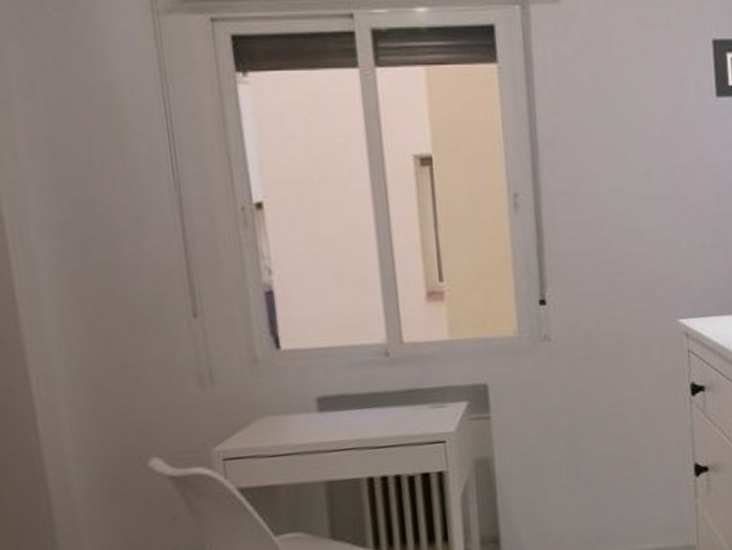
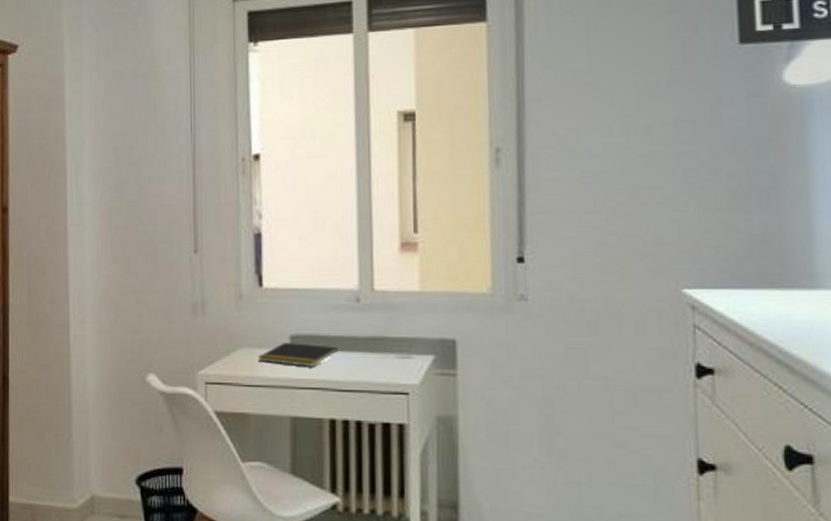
notepad: none [281,404,371,429] -> present [257,343,339,367]

